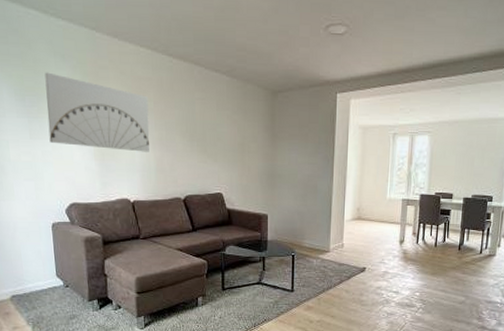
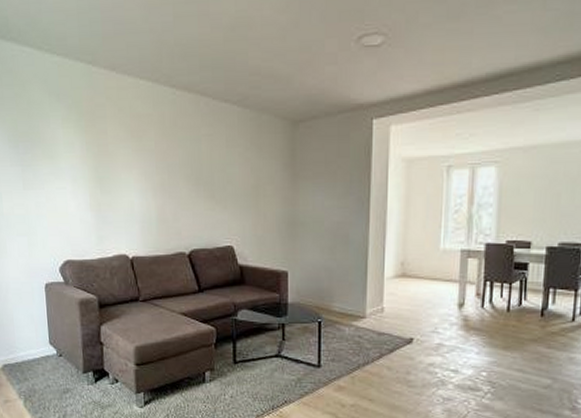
wall art: present [45,72,150,152] -> none [39,115,151,200]

